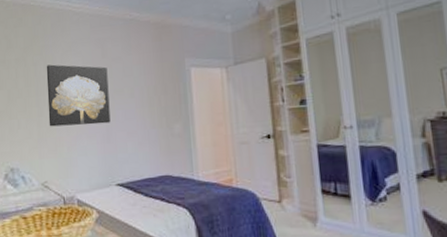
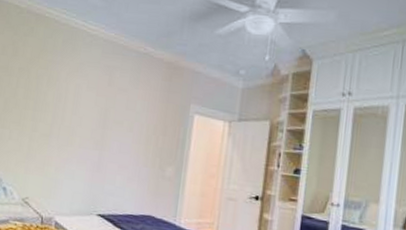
wall art: present [46,64,111,127] -> none [41,81,111,153]

